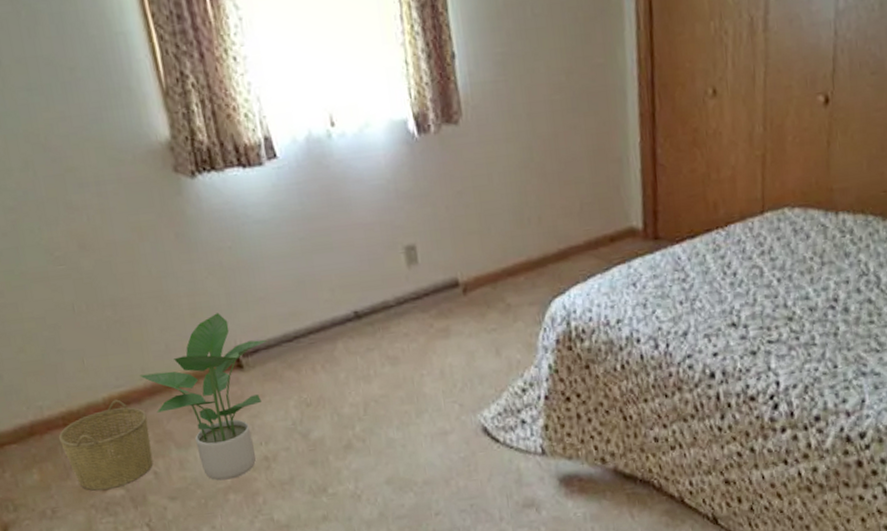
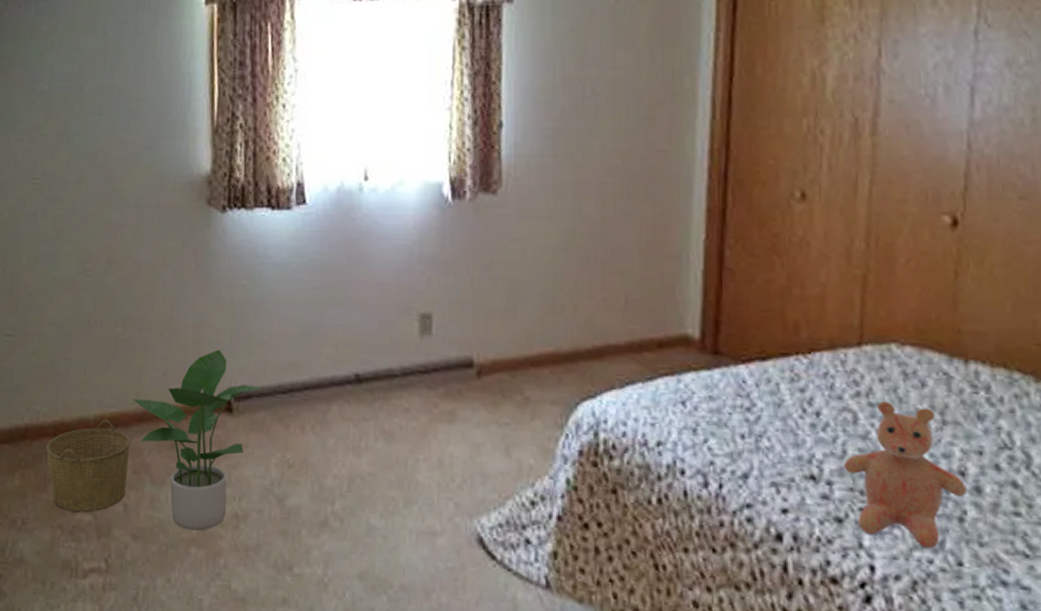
stuffed animal: none [754,254,839,361] -> present [843,400,968,549]

